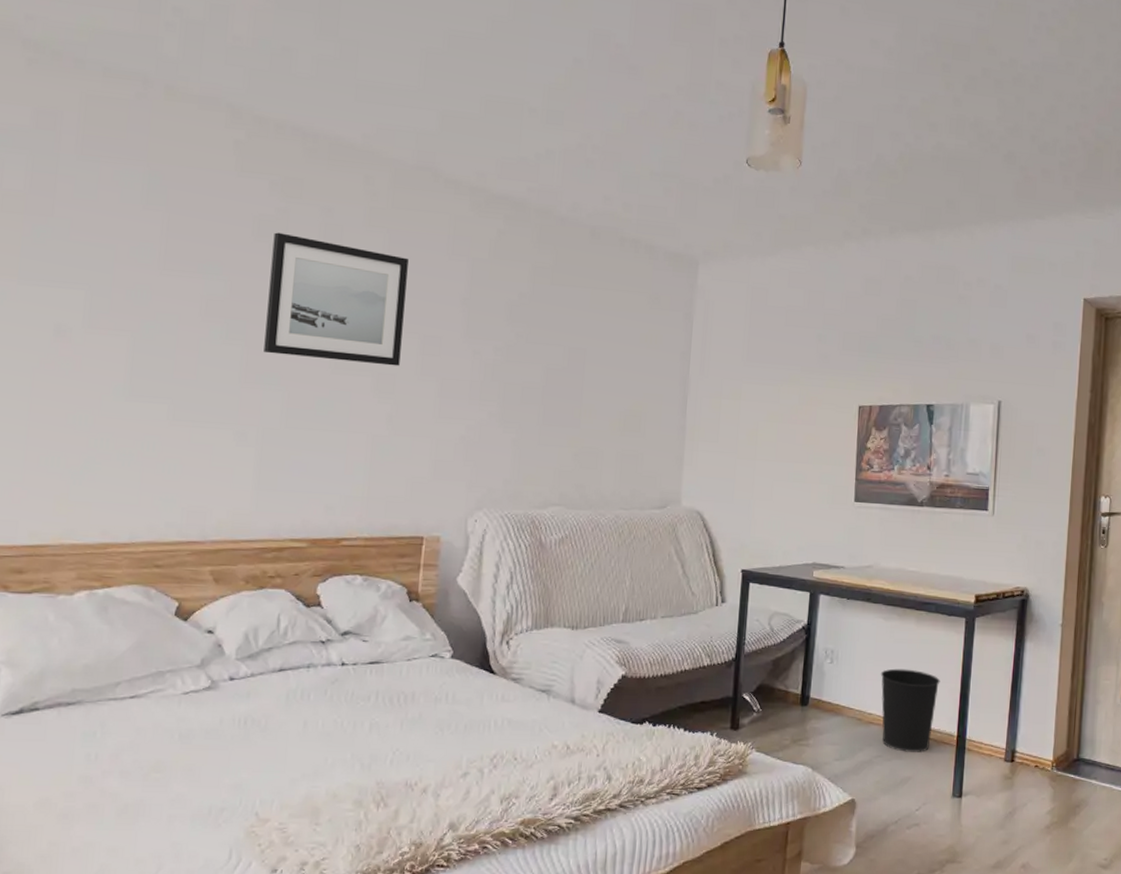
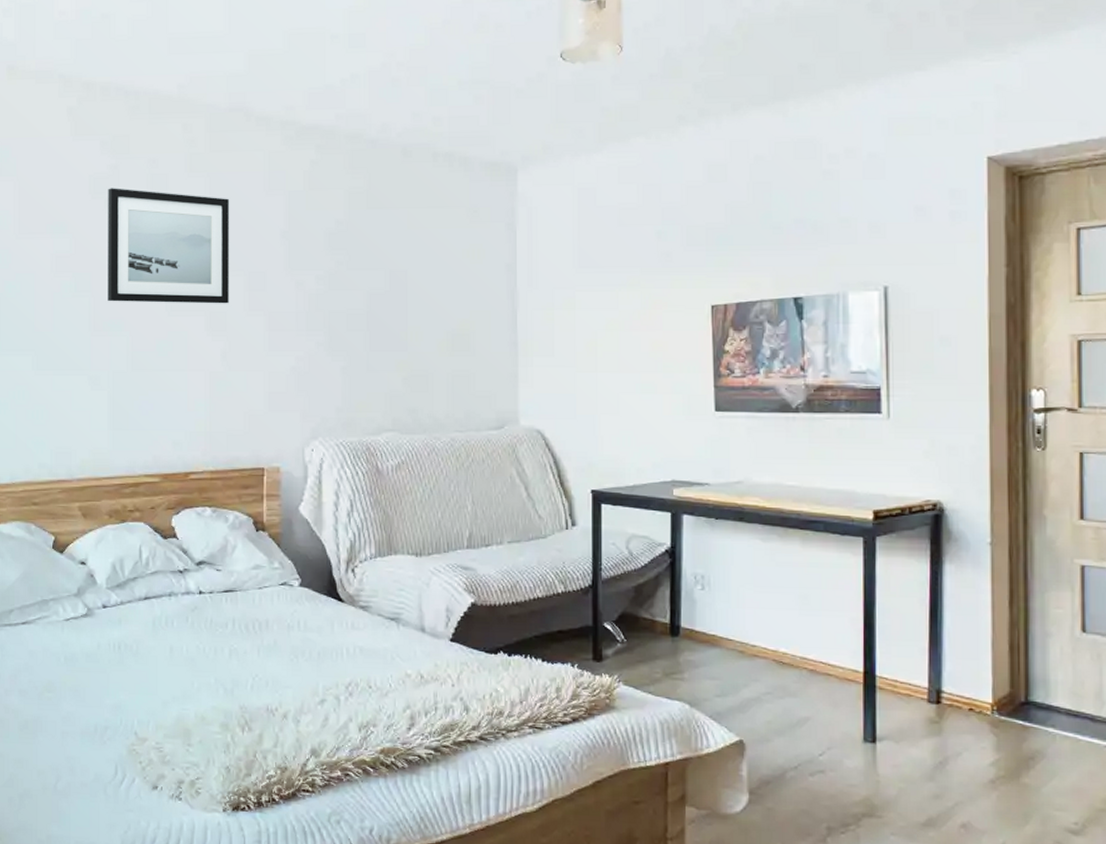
wastebasket: present [880,668,940,752] -> none [762,595,837,690]

